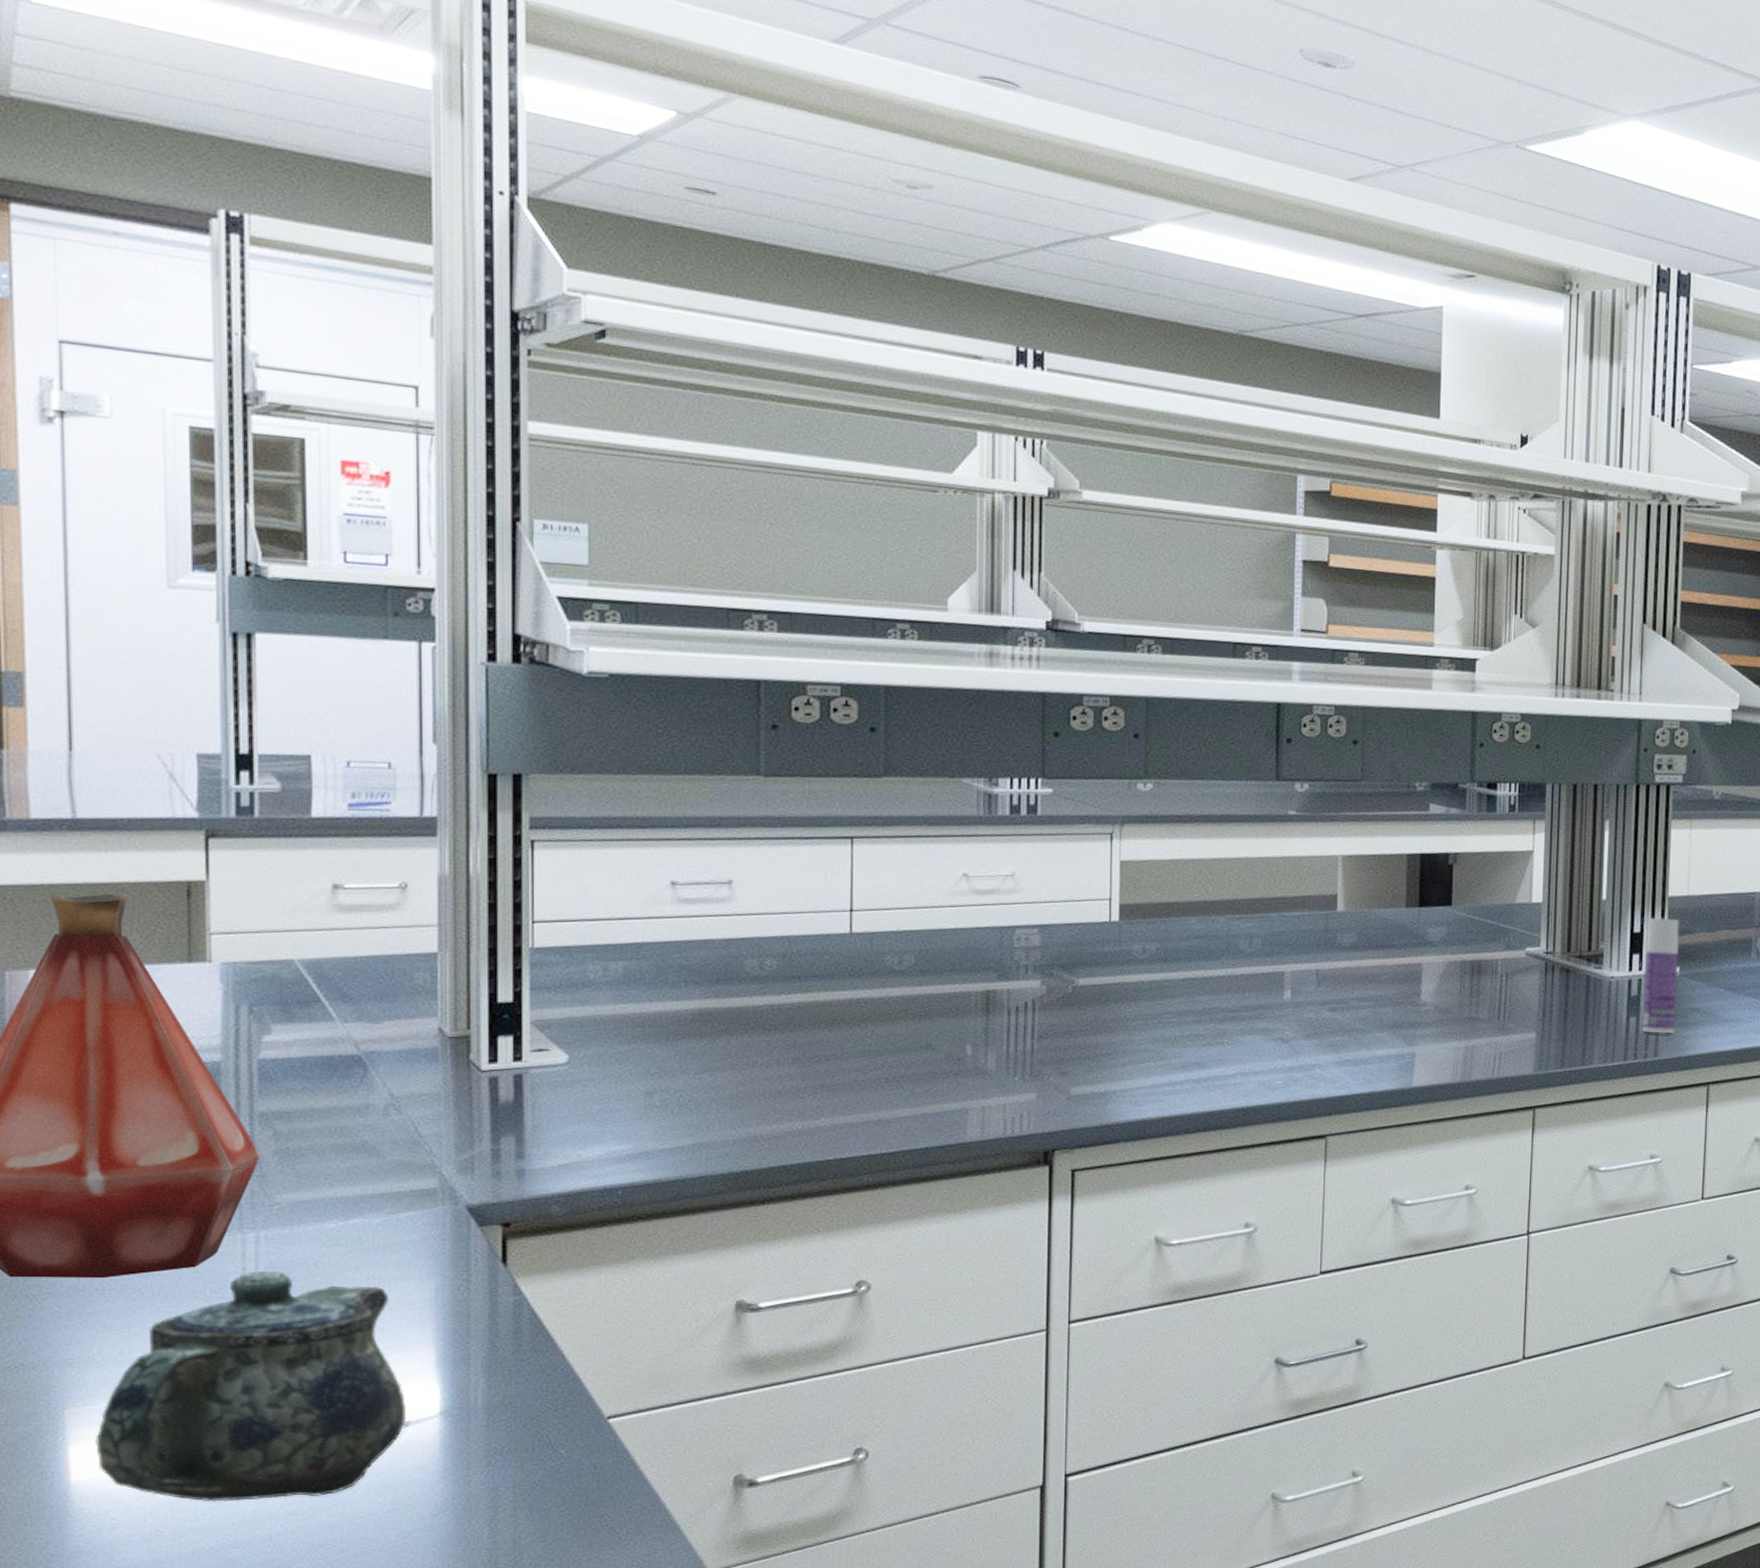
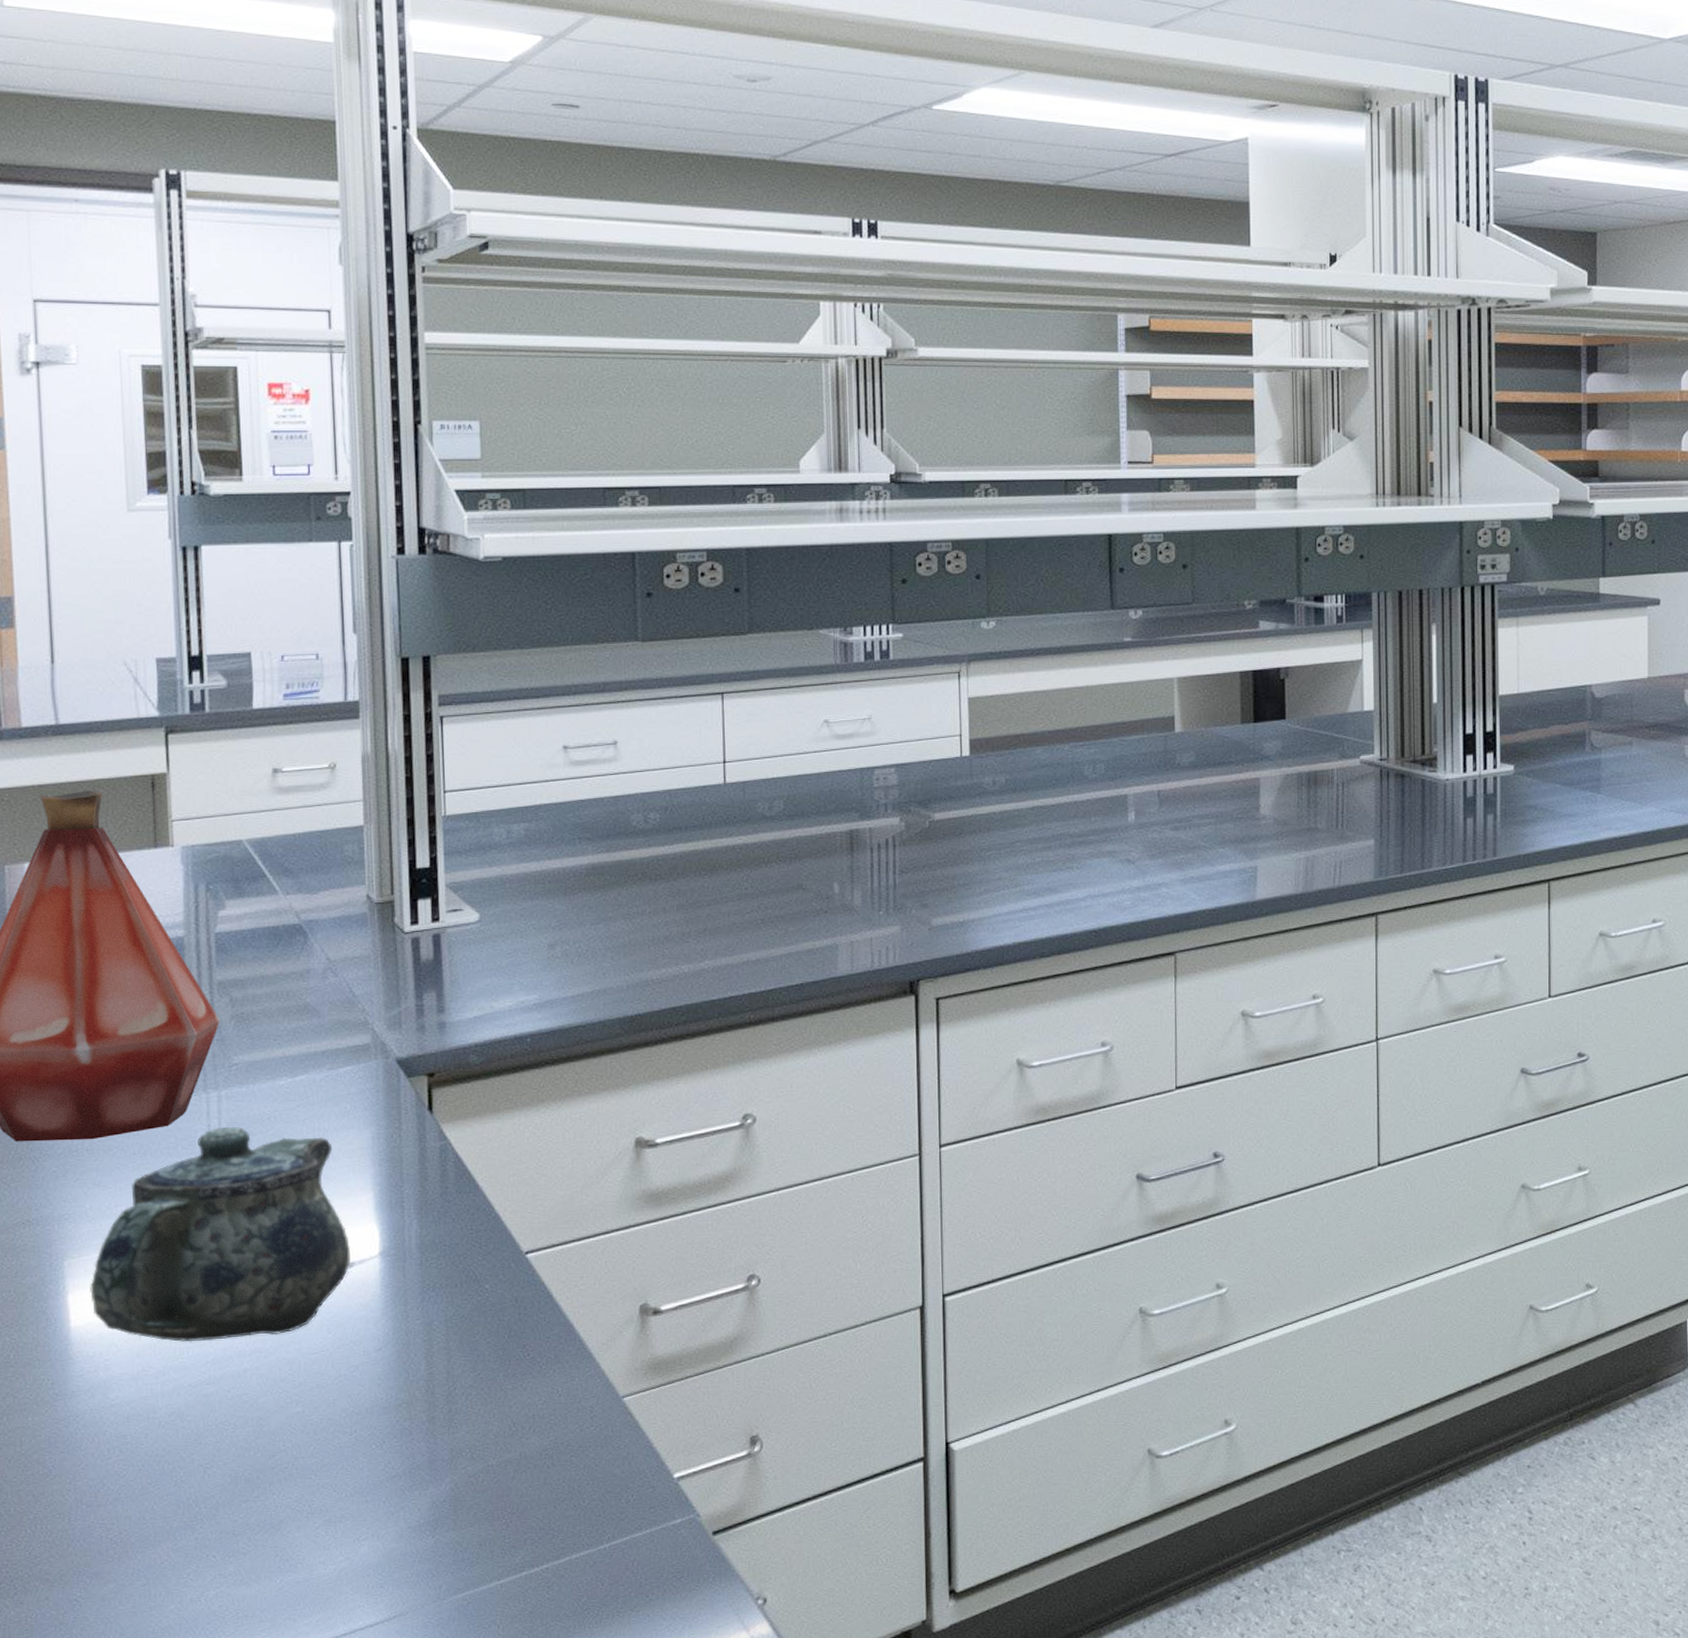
bottle: present [1642,918,1680,1034] -> none [1478,718,1513,833]

